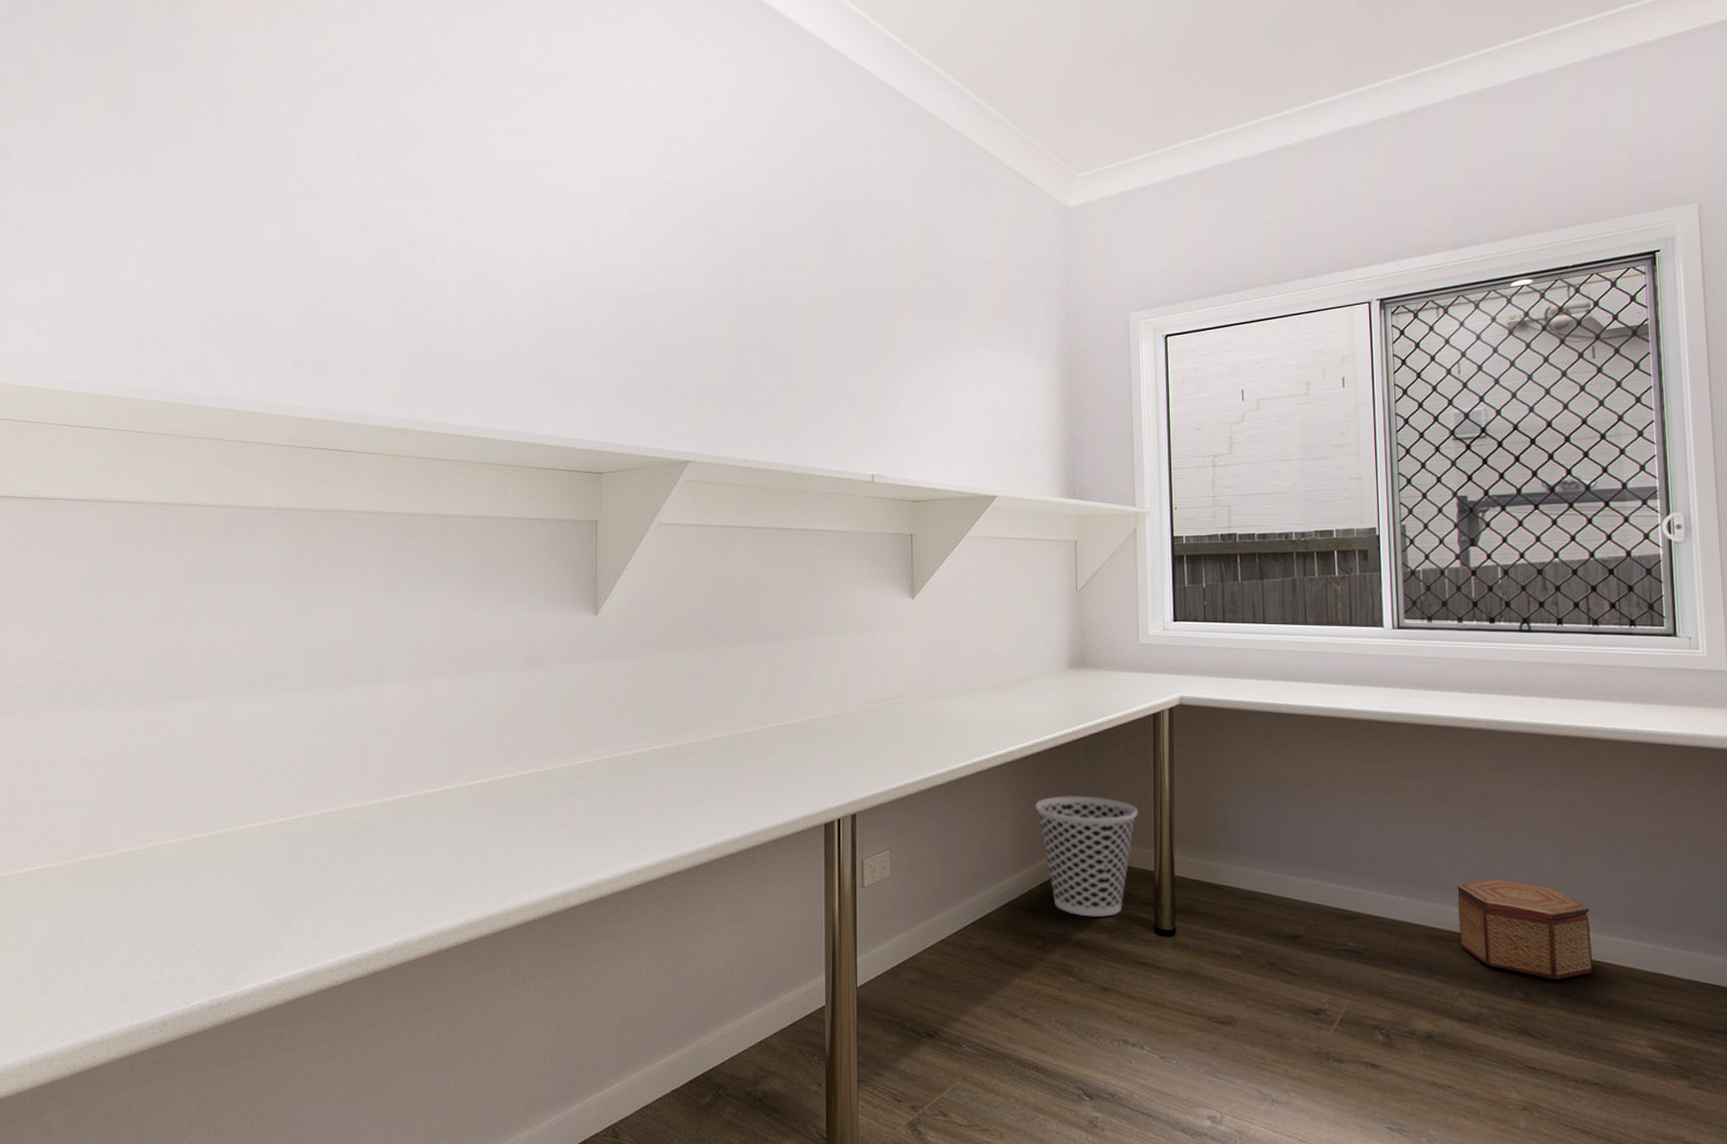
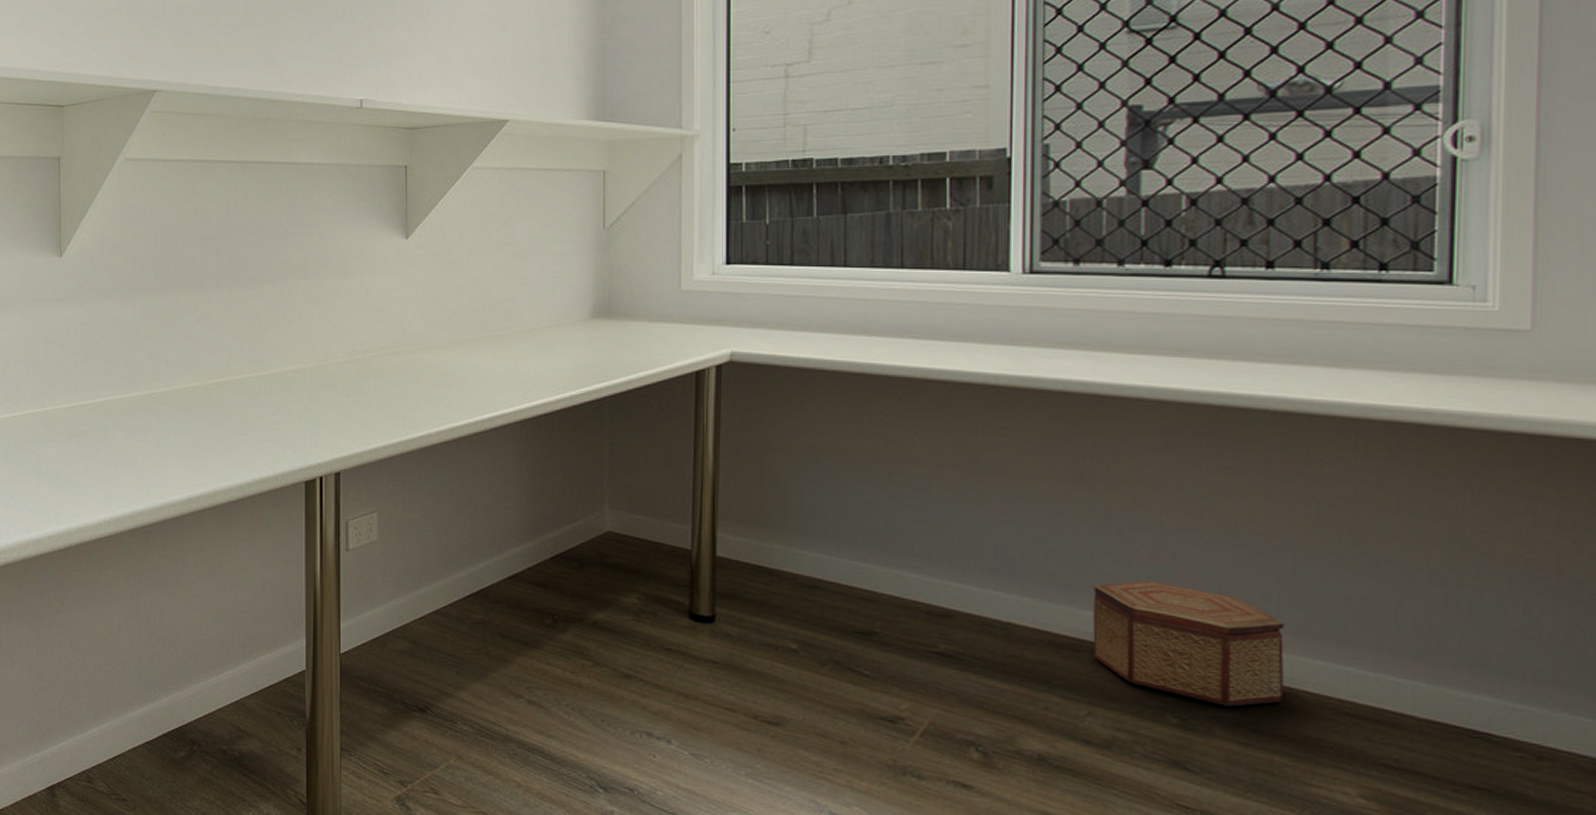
wastebasket: present [1035,796,1138,917] -> none [547,461,673,597]

